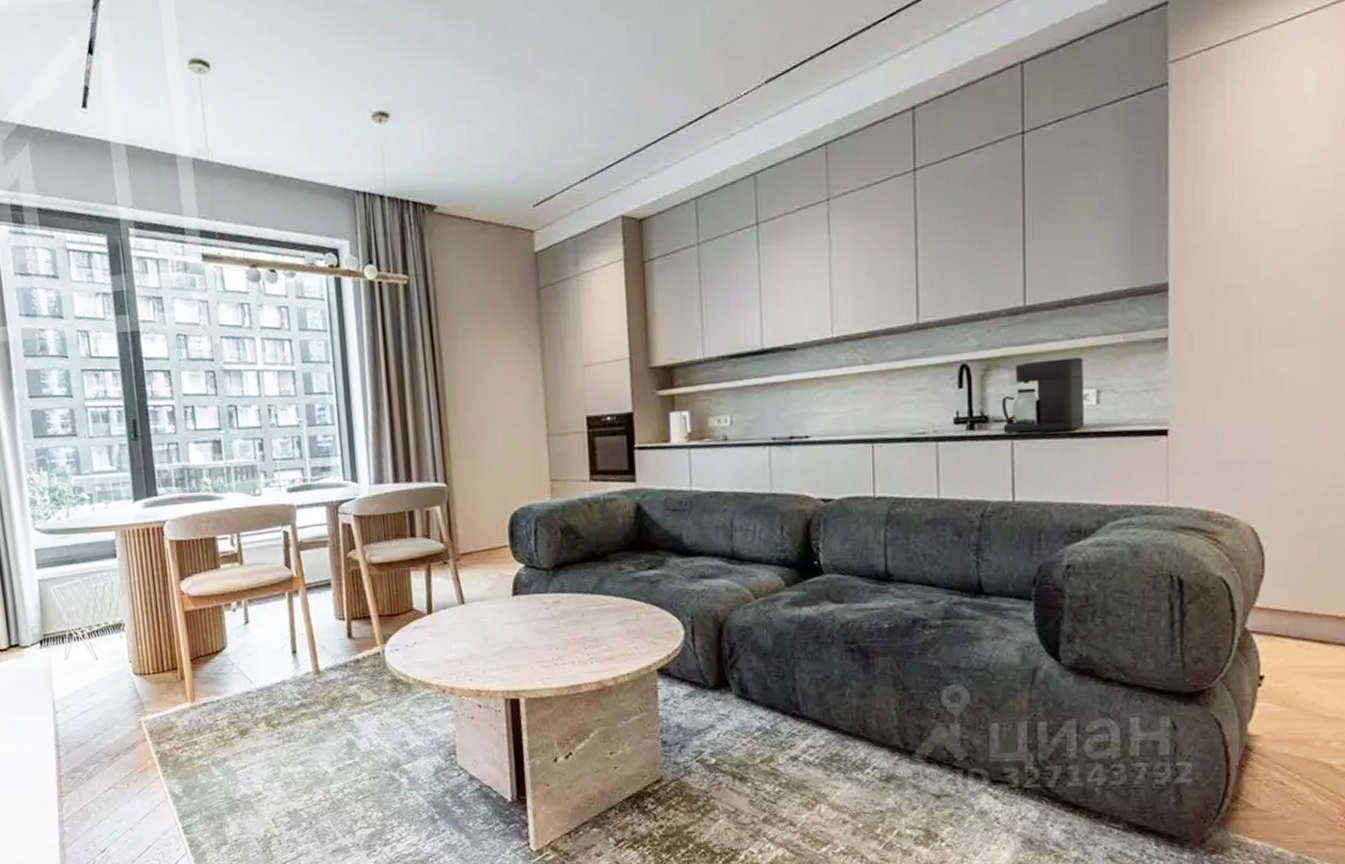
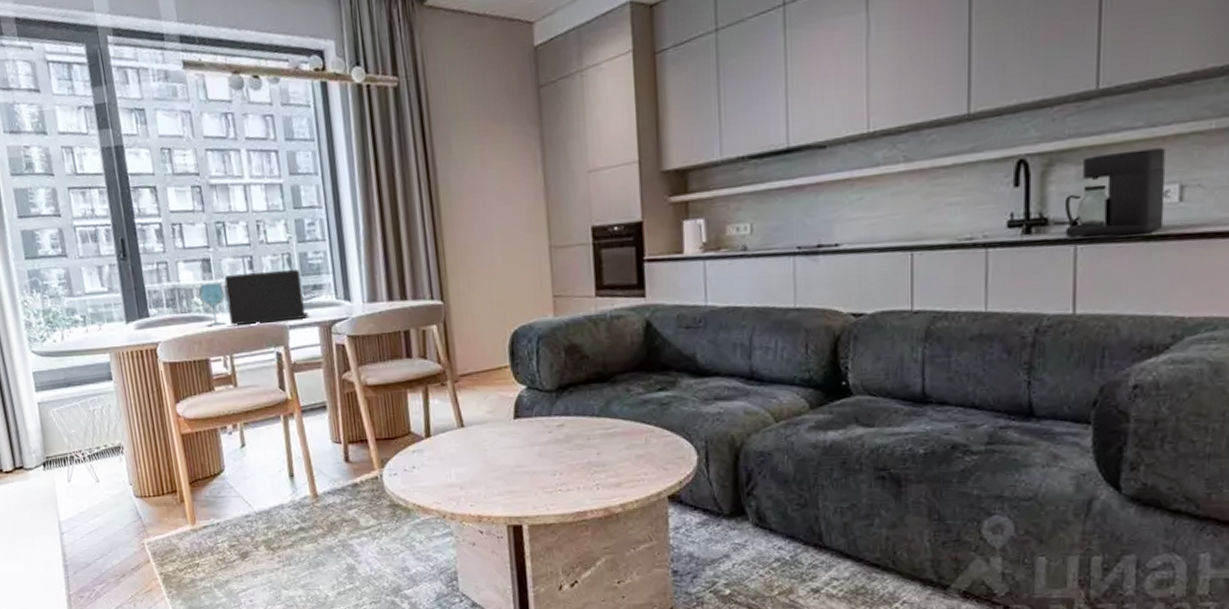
wine glass: none [208,463,235,506] -> present [198,282,227,327]
laptop: none [234,452,317,505] -> present [224,270,309,325]

